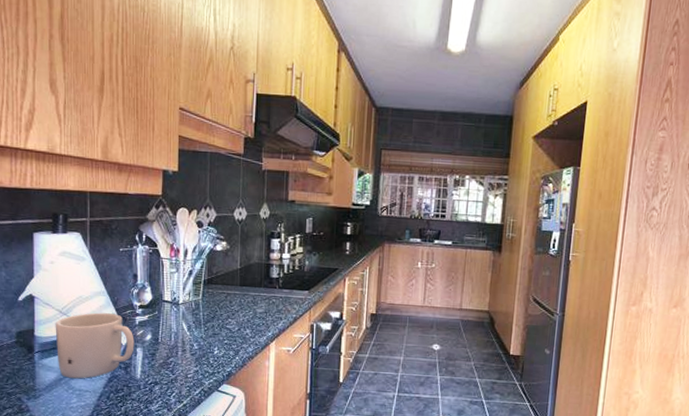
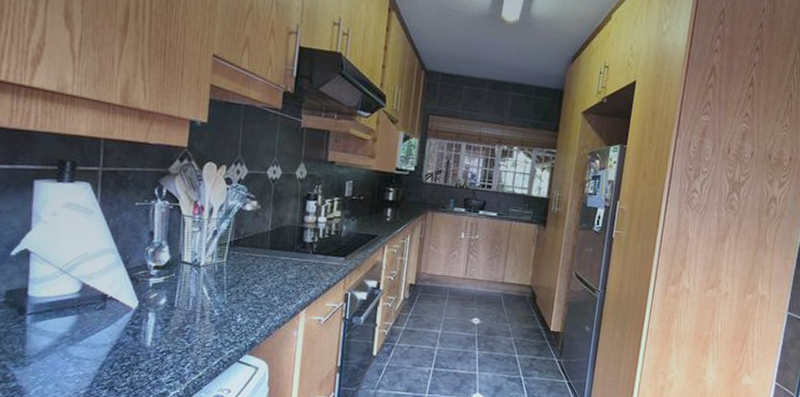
mug: present [55,312,135,379] -> none [53,272,147,345]

